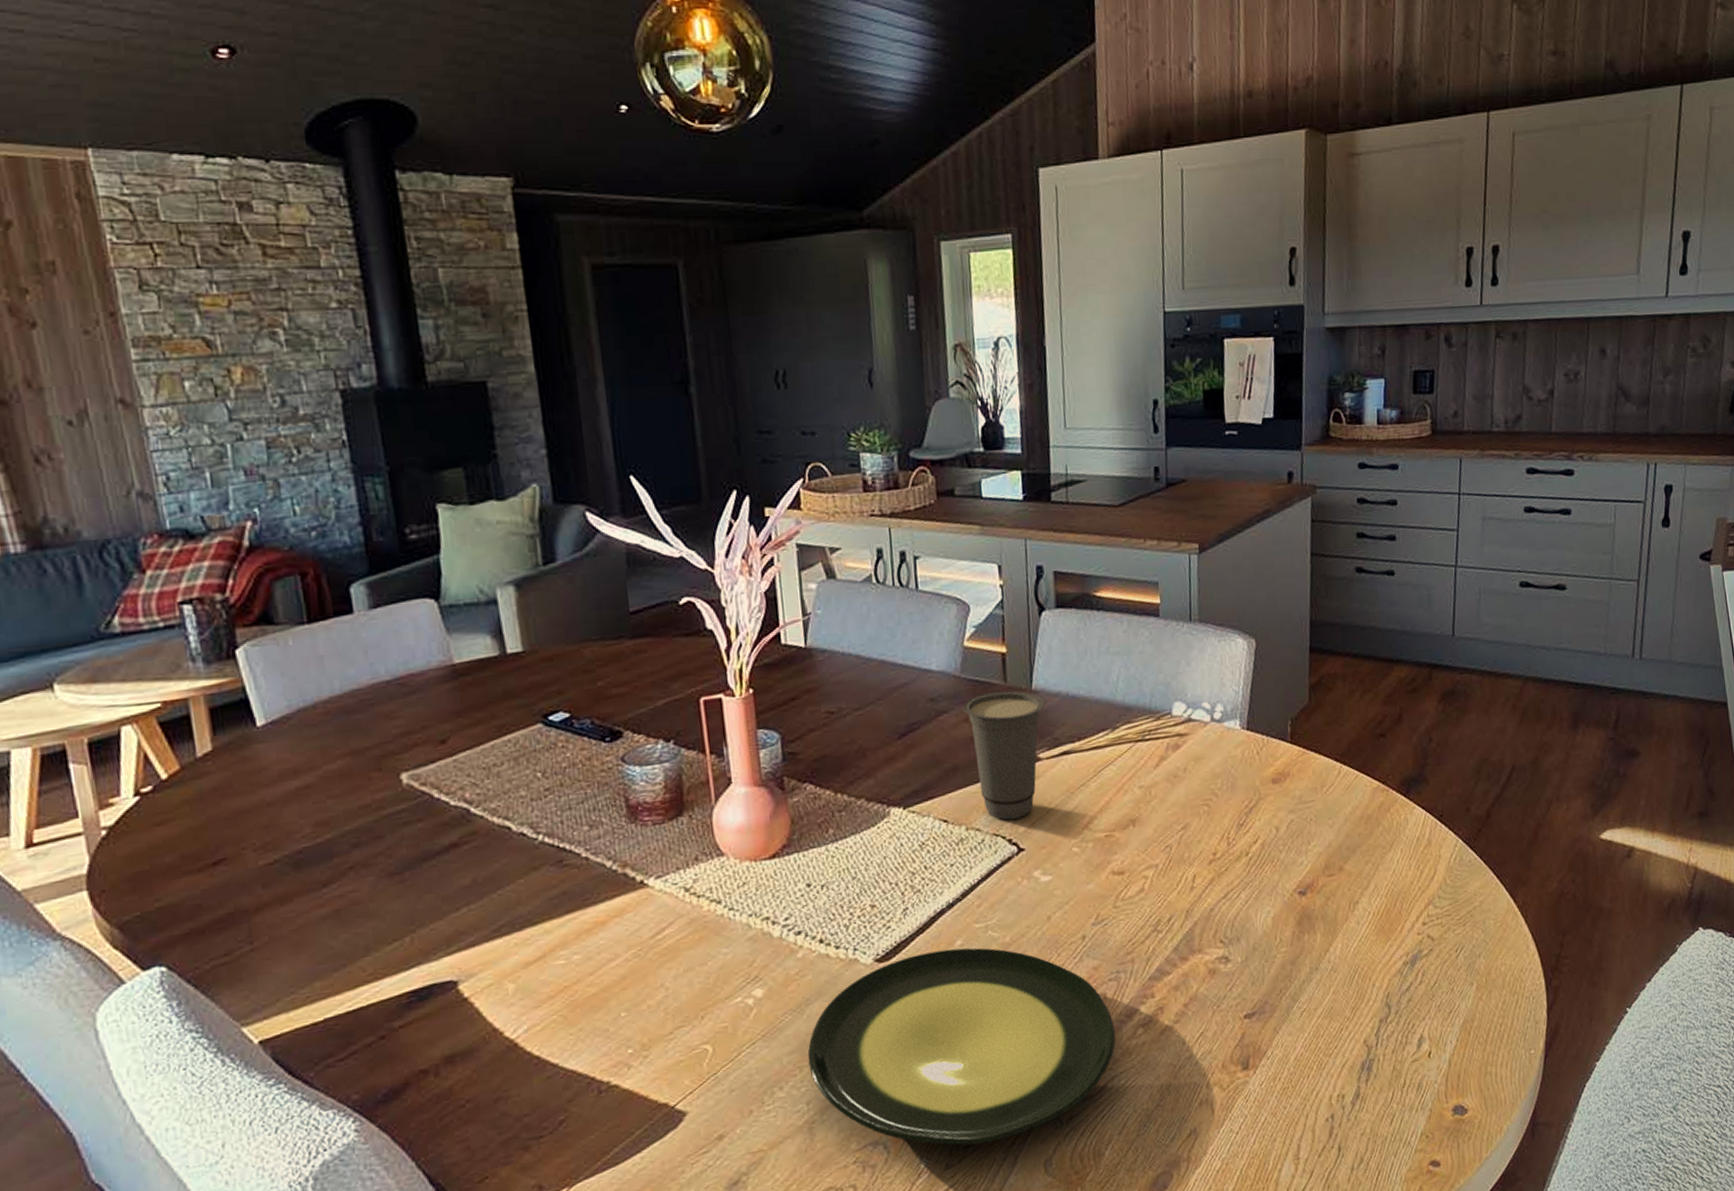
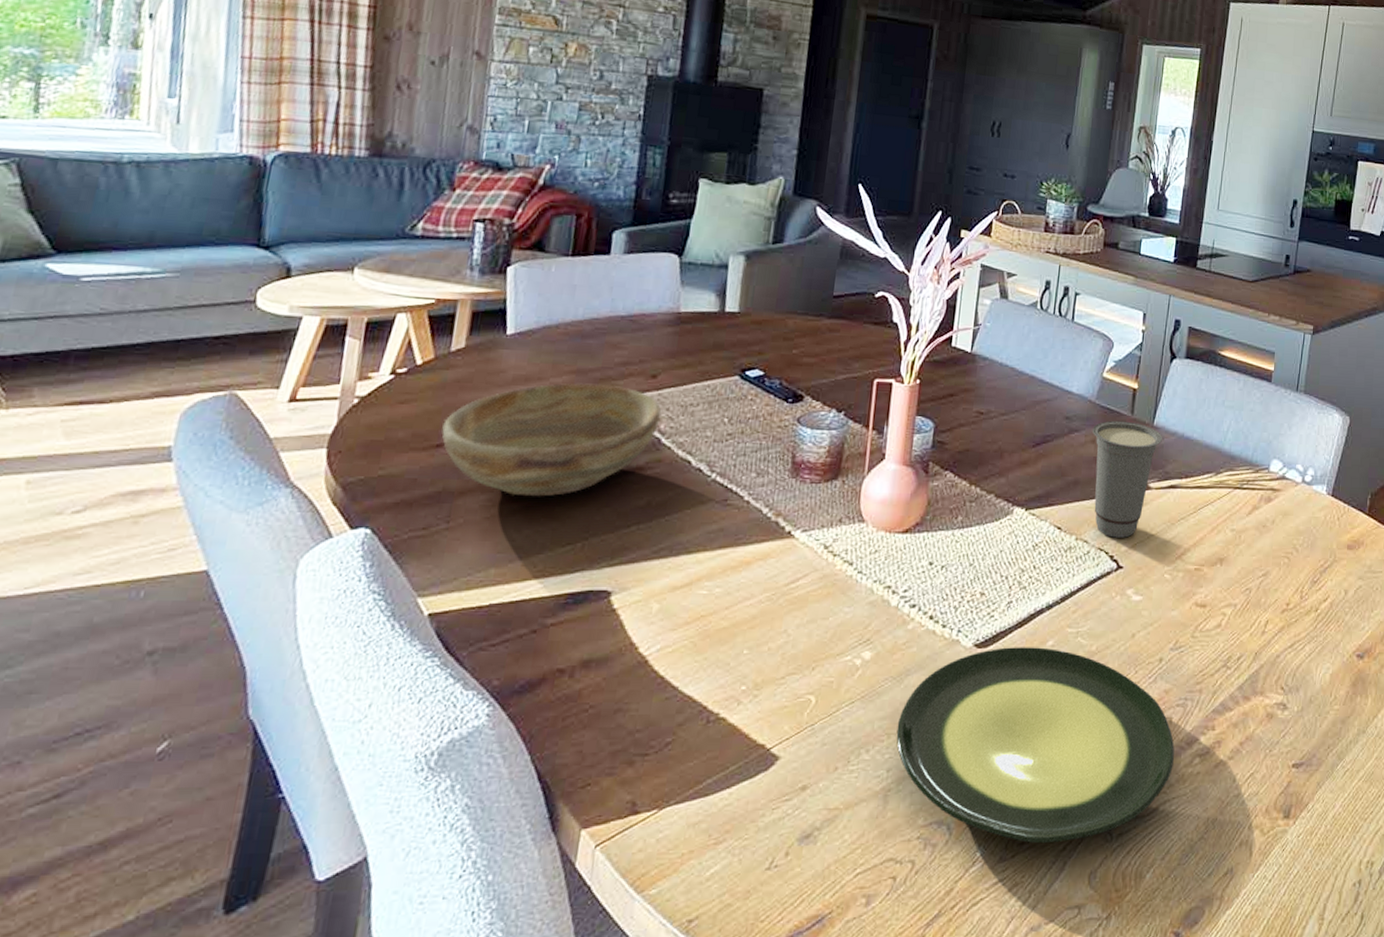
bowl: none [213,759,464,902] -> present [442,383,662,497]

